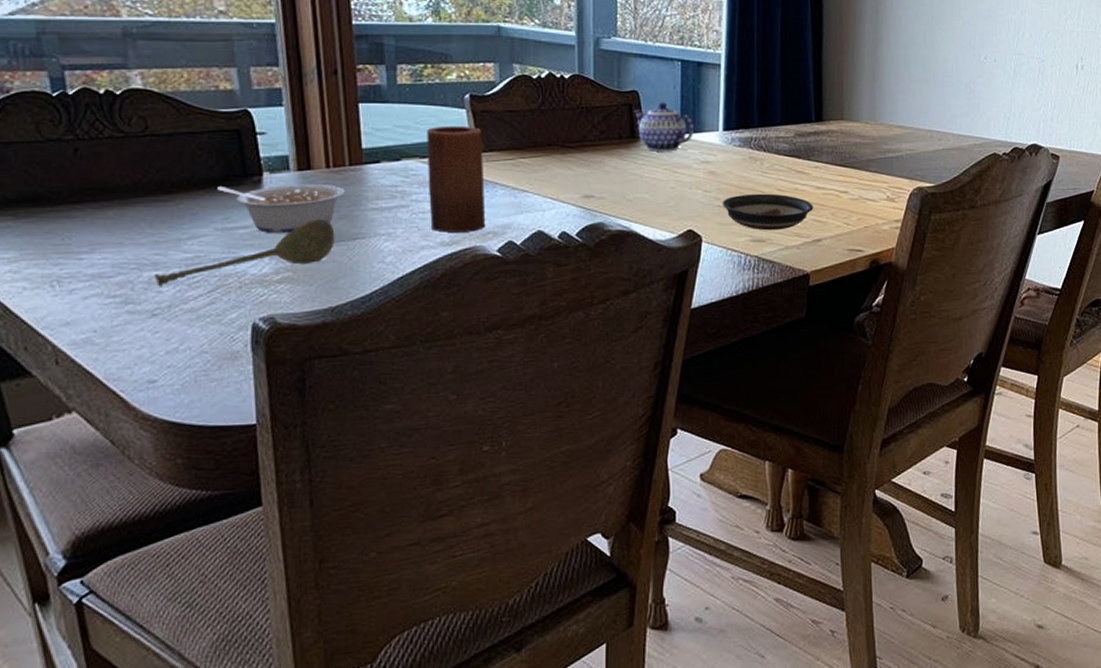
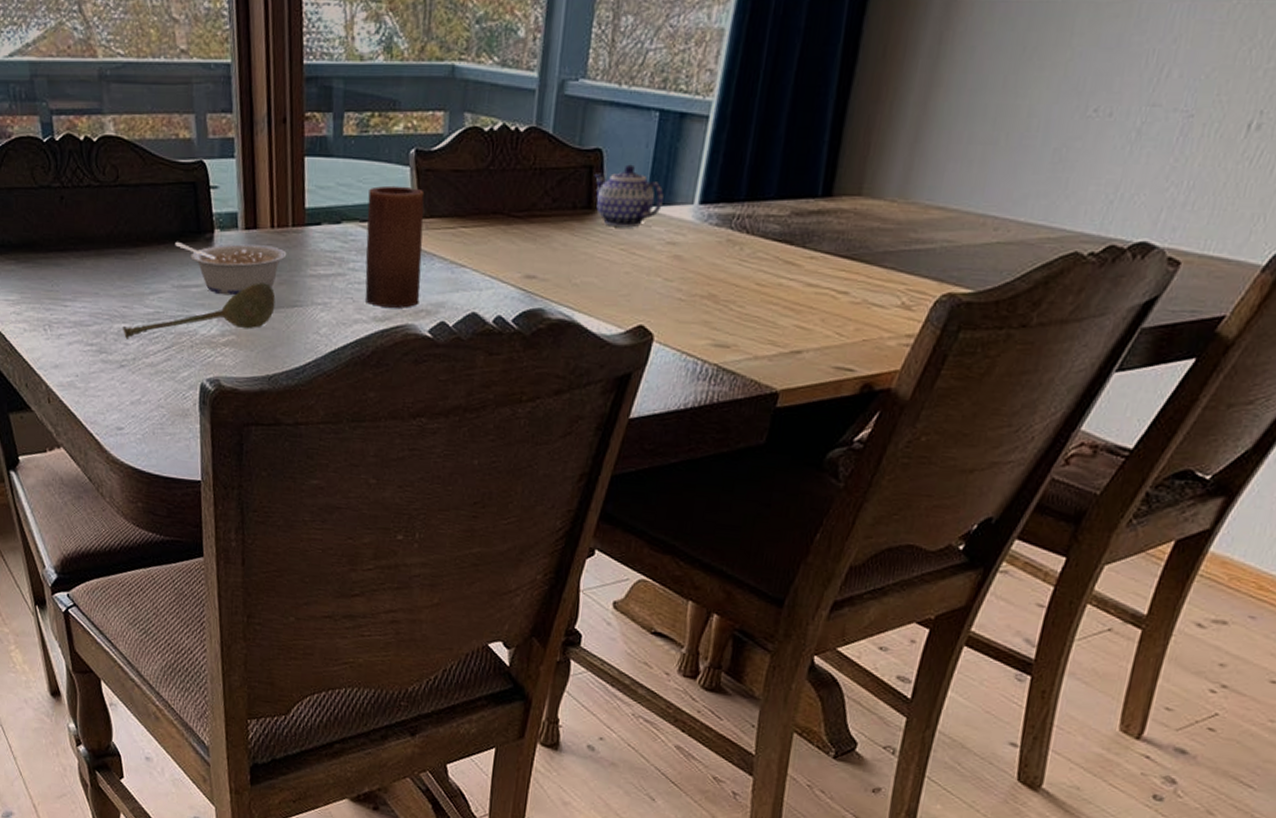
saucer: present [722,193,813,231] -> none [683,286,799,335]

